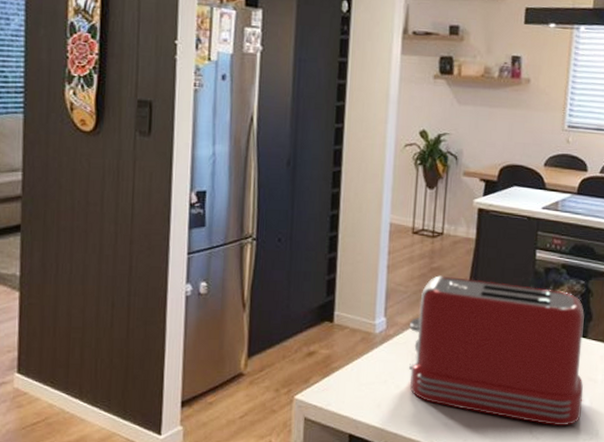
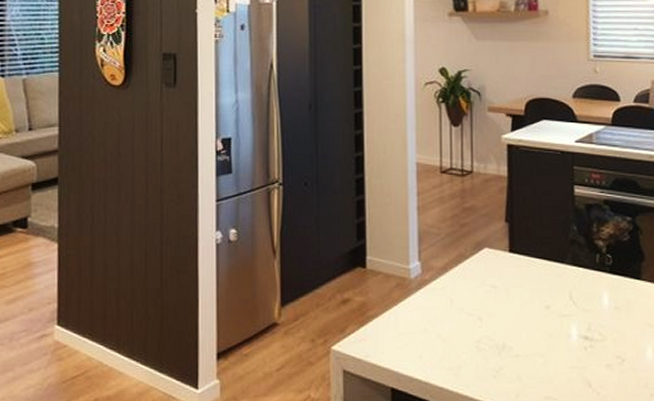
toaster: present [408,275,584,426] -> none [446,216,646,379]

